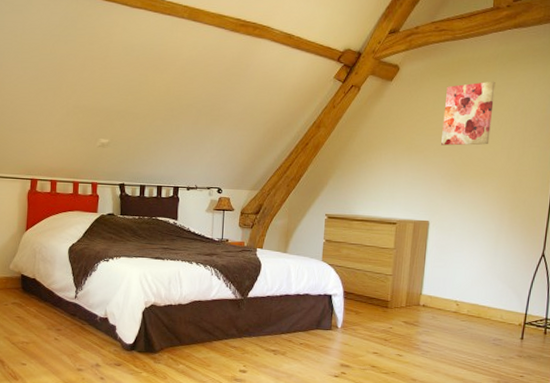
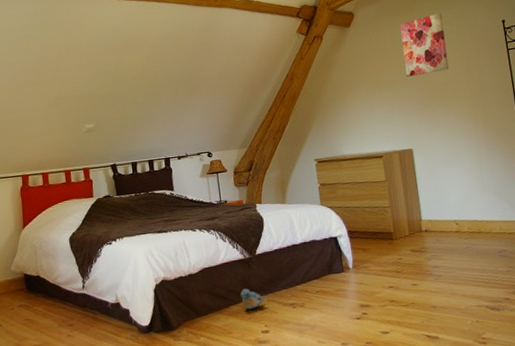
plush toy: none [225,327,250,348] -> present [240,288,267,310]

